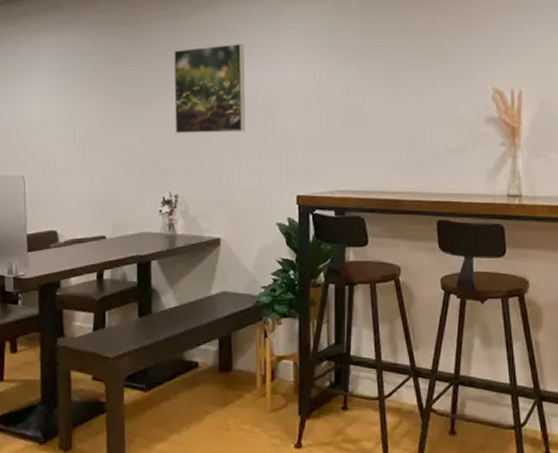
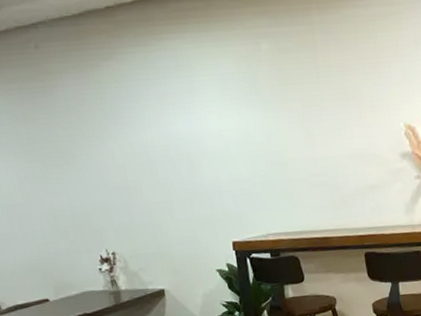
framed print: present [174,43,246,134] -> none [85,93,174,192]

